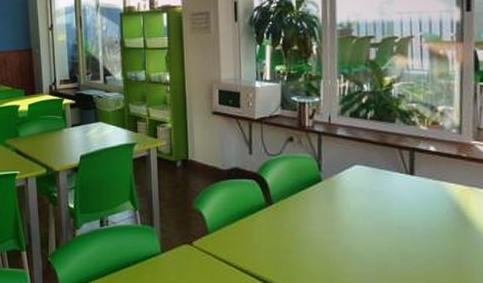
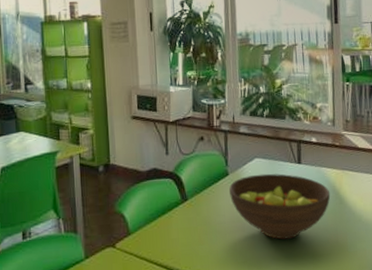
fruit bowl: none [322,183,453,259] -> present [229,173,331,240]

